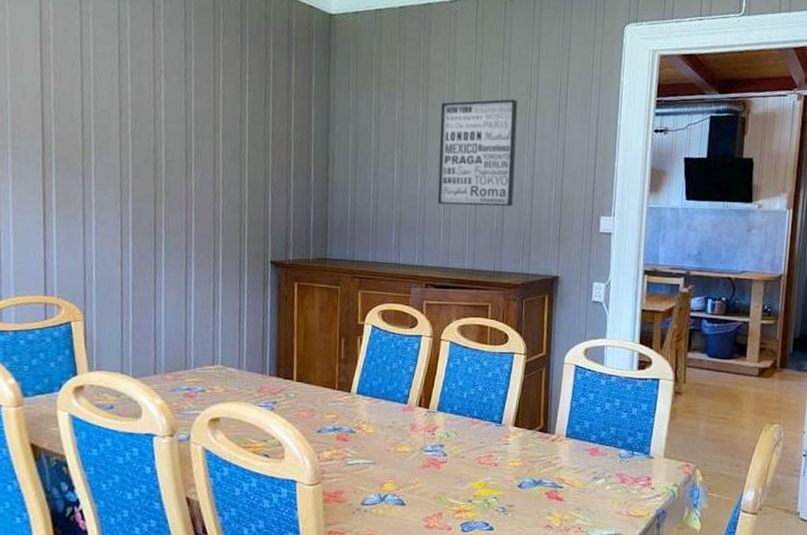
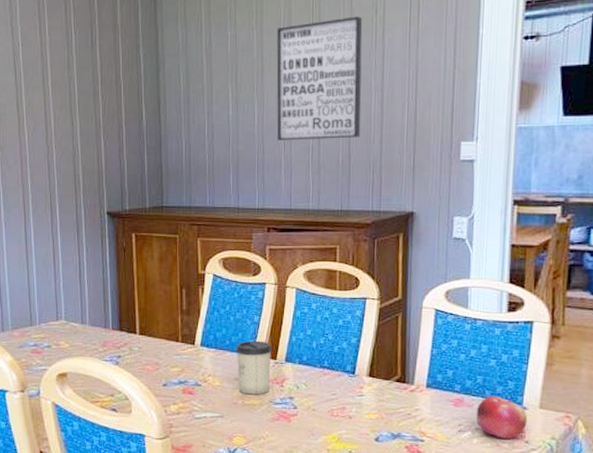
cup: none [390,389,425,442] -> present [235,340,272,395]
fruit: none [609,445,654,486] -> present [476,395,528,439]

